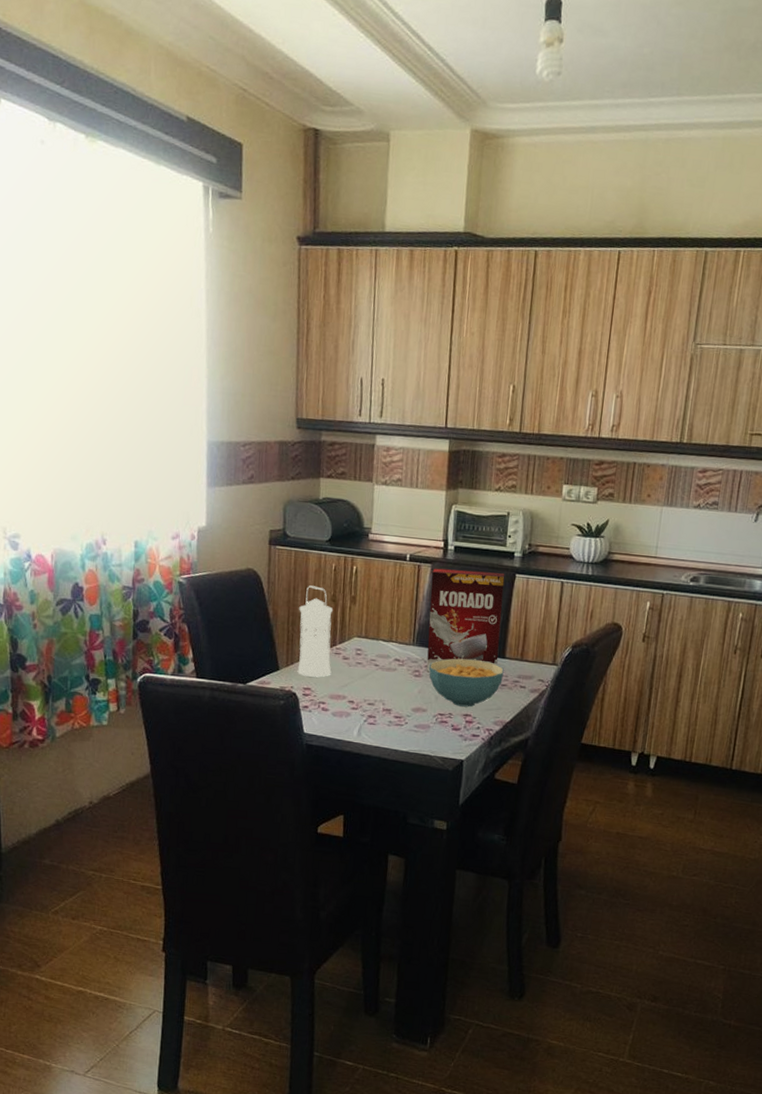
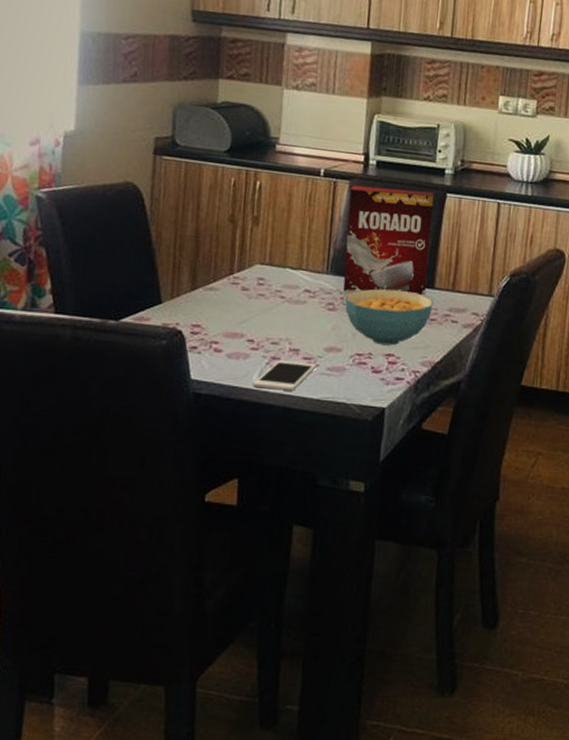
lantern: present [297,585,333,678] -> none [184,203,231,312]
cell phone: none [354,718,406,744] -> present [253,360,317,391]

